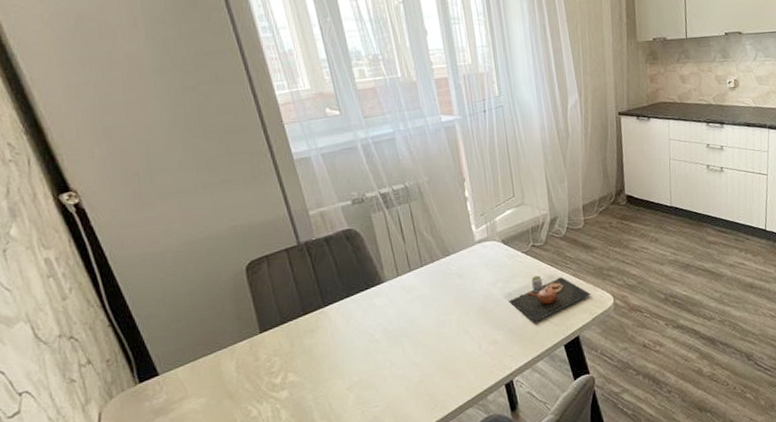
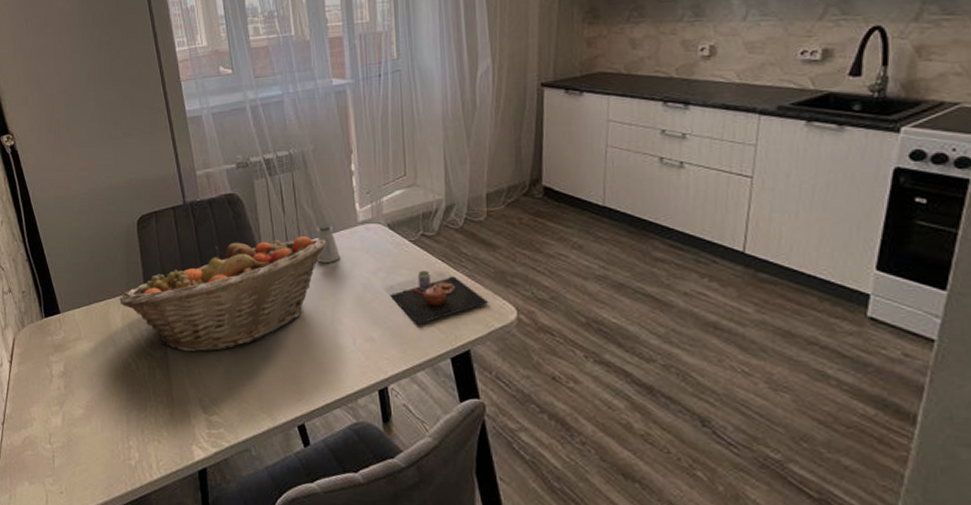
fruit basket: none [231,260,448,388] -> present [119,236,326,352]
saltshaker: none [437,246,462,282] -> present [316,224,340,263]

